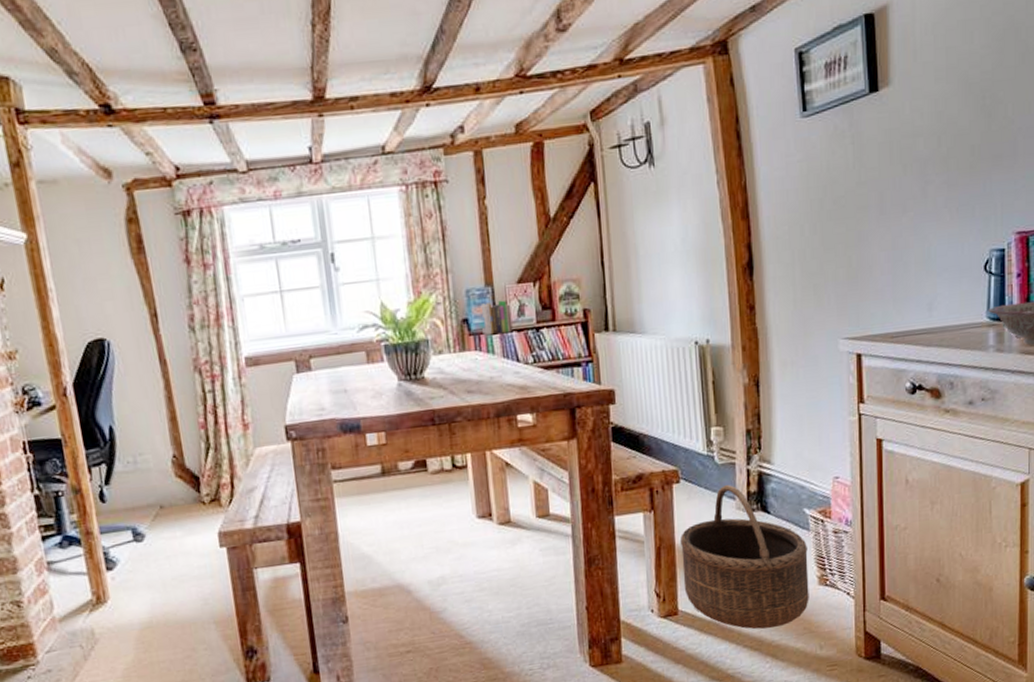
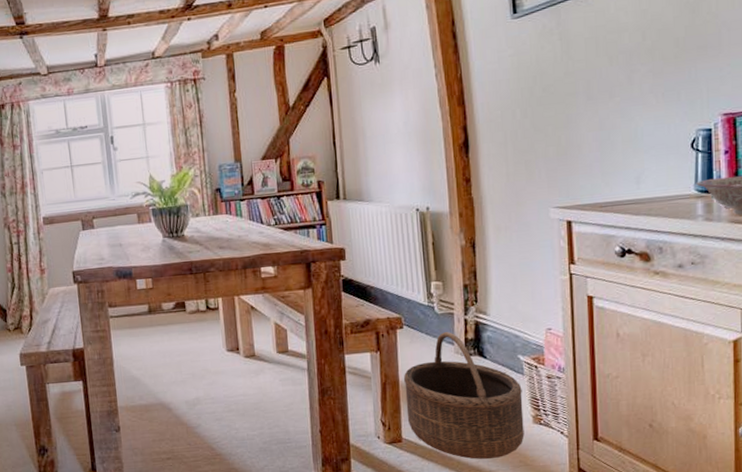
books: present [479,300,513,336] -> none [229,173,258,202]

